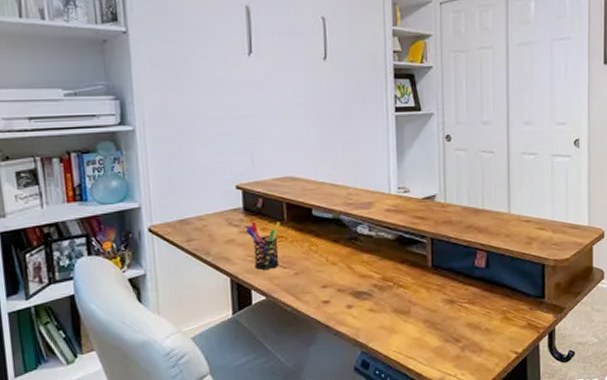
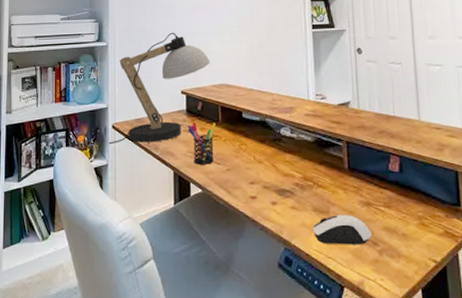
desk lamp: none [145,114,271,251] -> present [108,32,210,145]
computer mouse: none [391,314,454,345] -> present [312,215,372,245]

